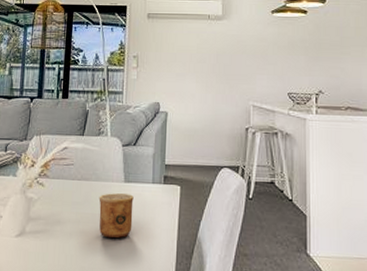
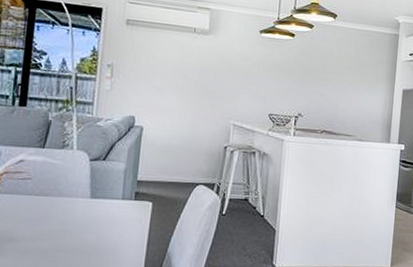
cup: present [99,193,134,238] -> none [59,209,101,255]

